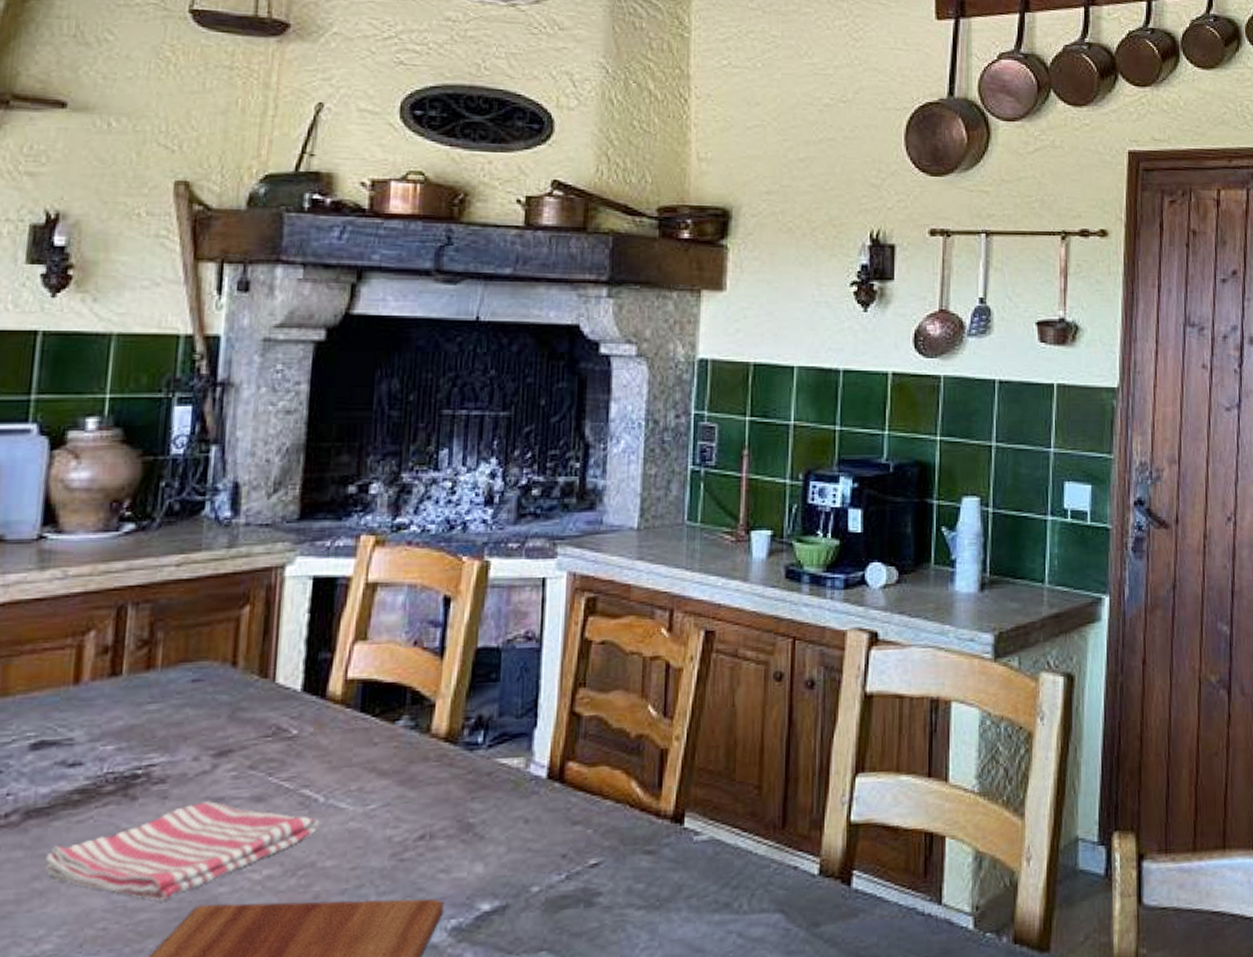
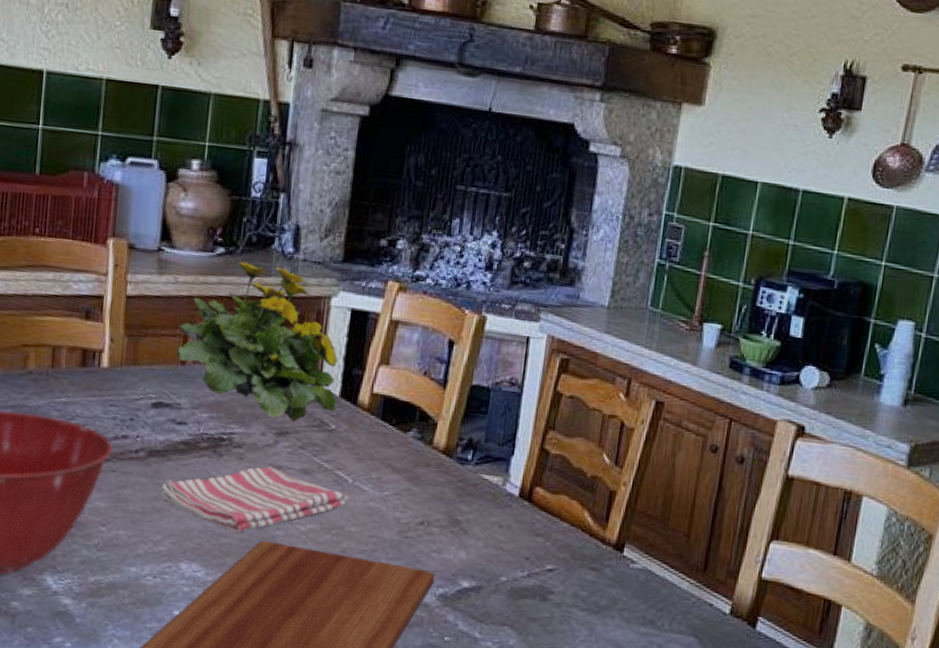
flowering plant: none [66,537,298,736] -> present [176,261,338,423]

